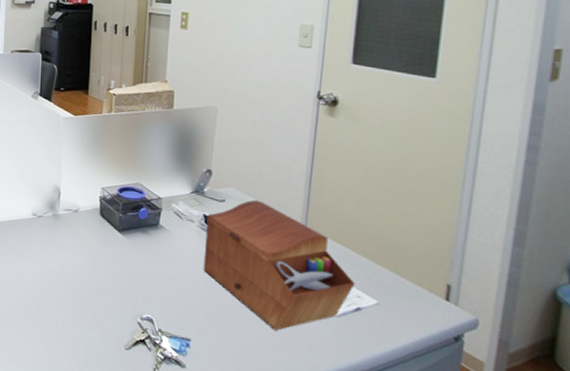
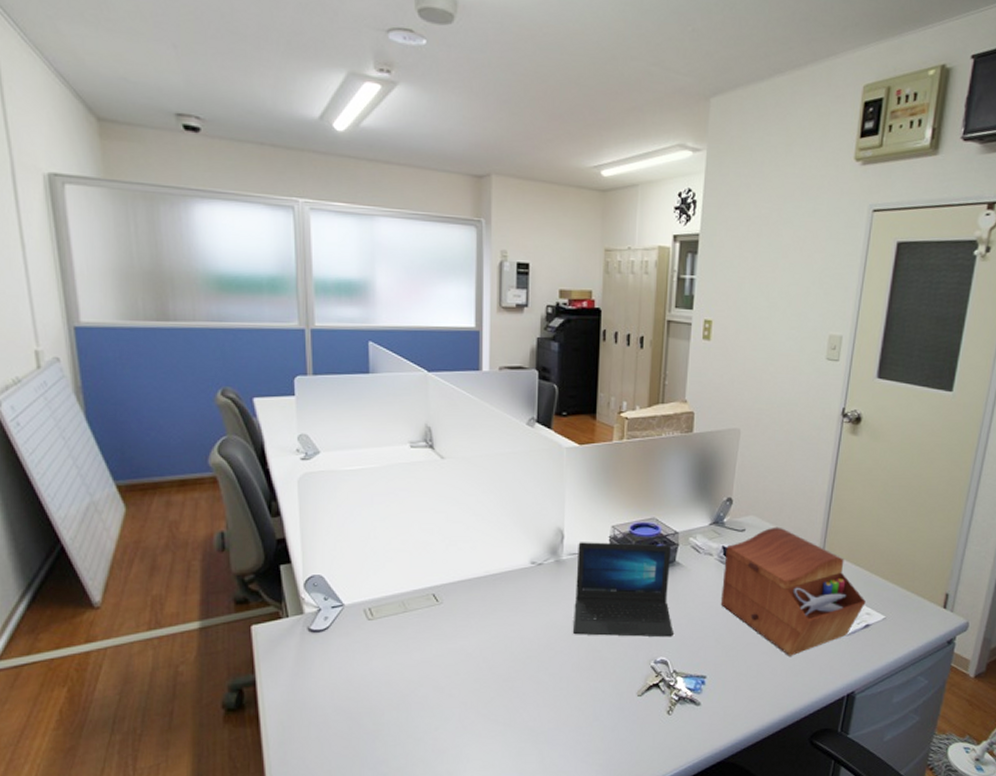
laptop: none [68,200,158,296] -> present [573,542,673,638]

